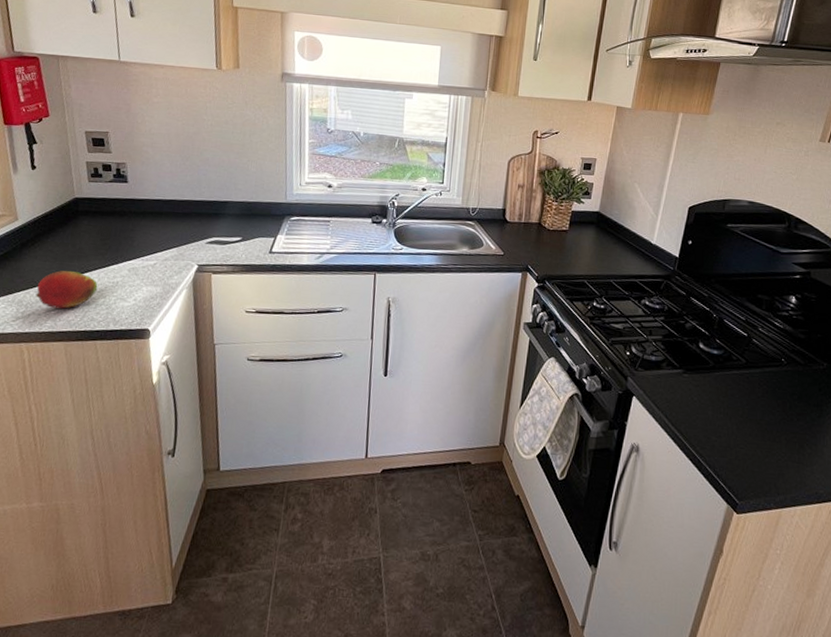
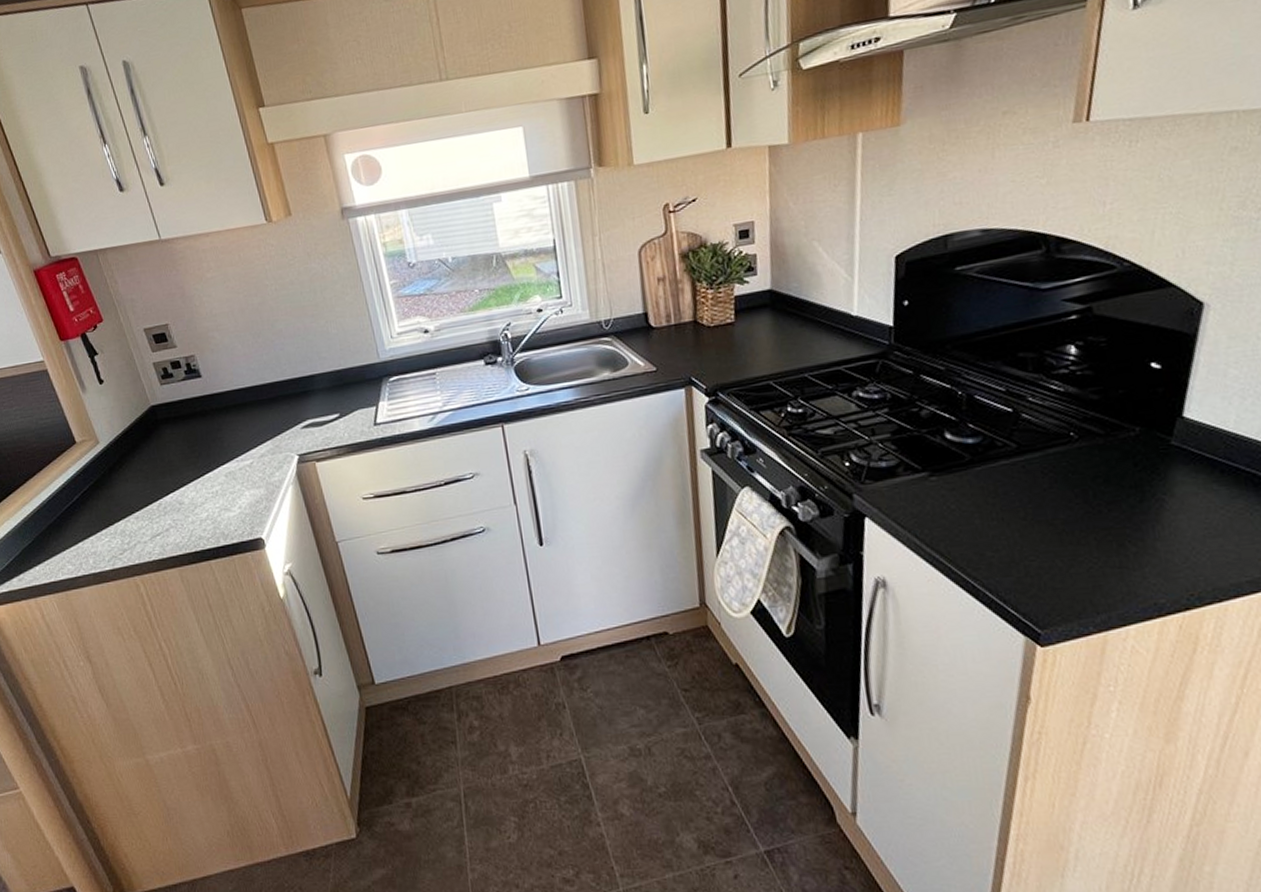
fruit: present [35,270,98,309] -> none [136,487,198,533]

